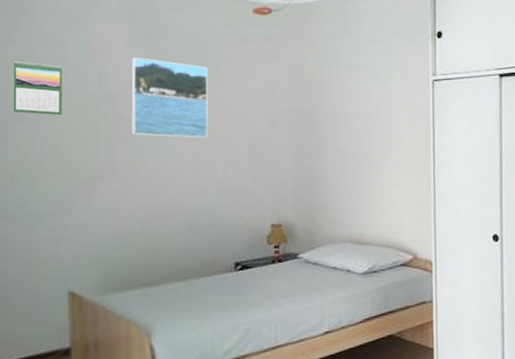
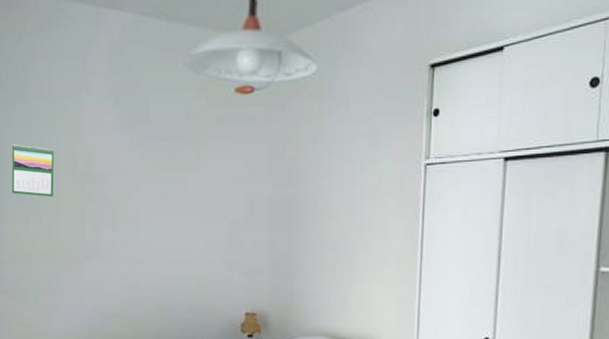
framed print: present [131,57,208,138] -> none [115,139,188,222]

